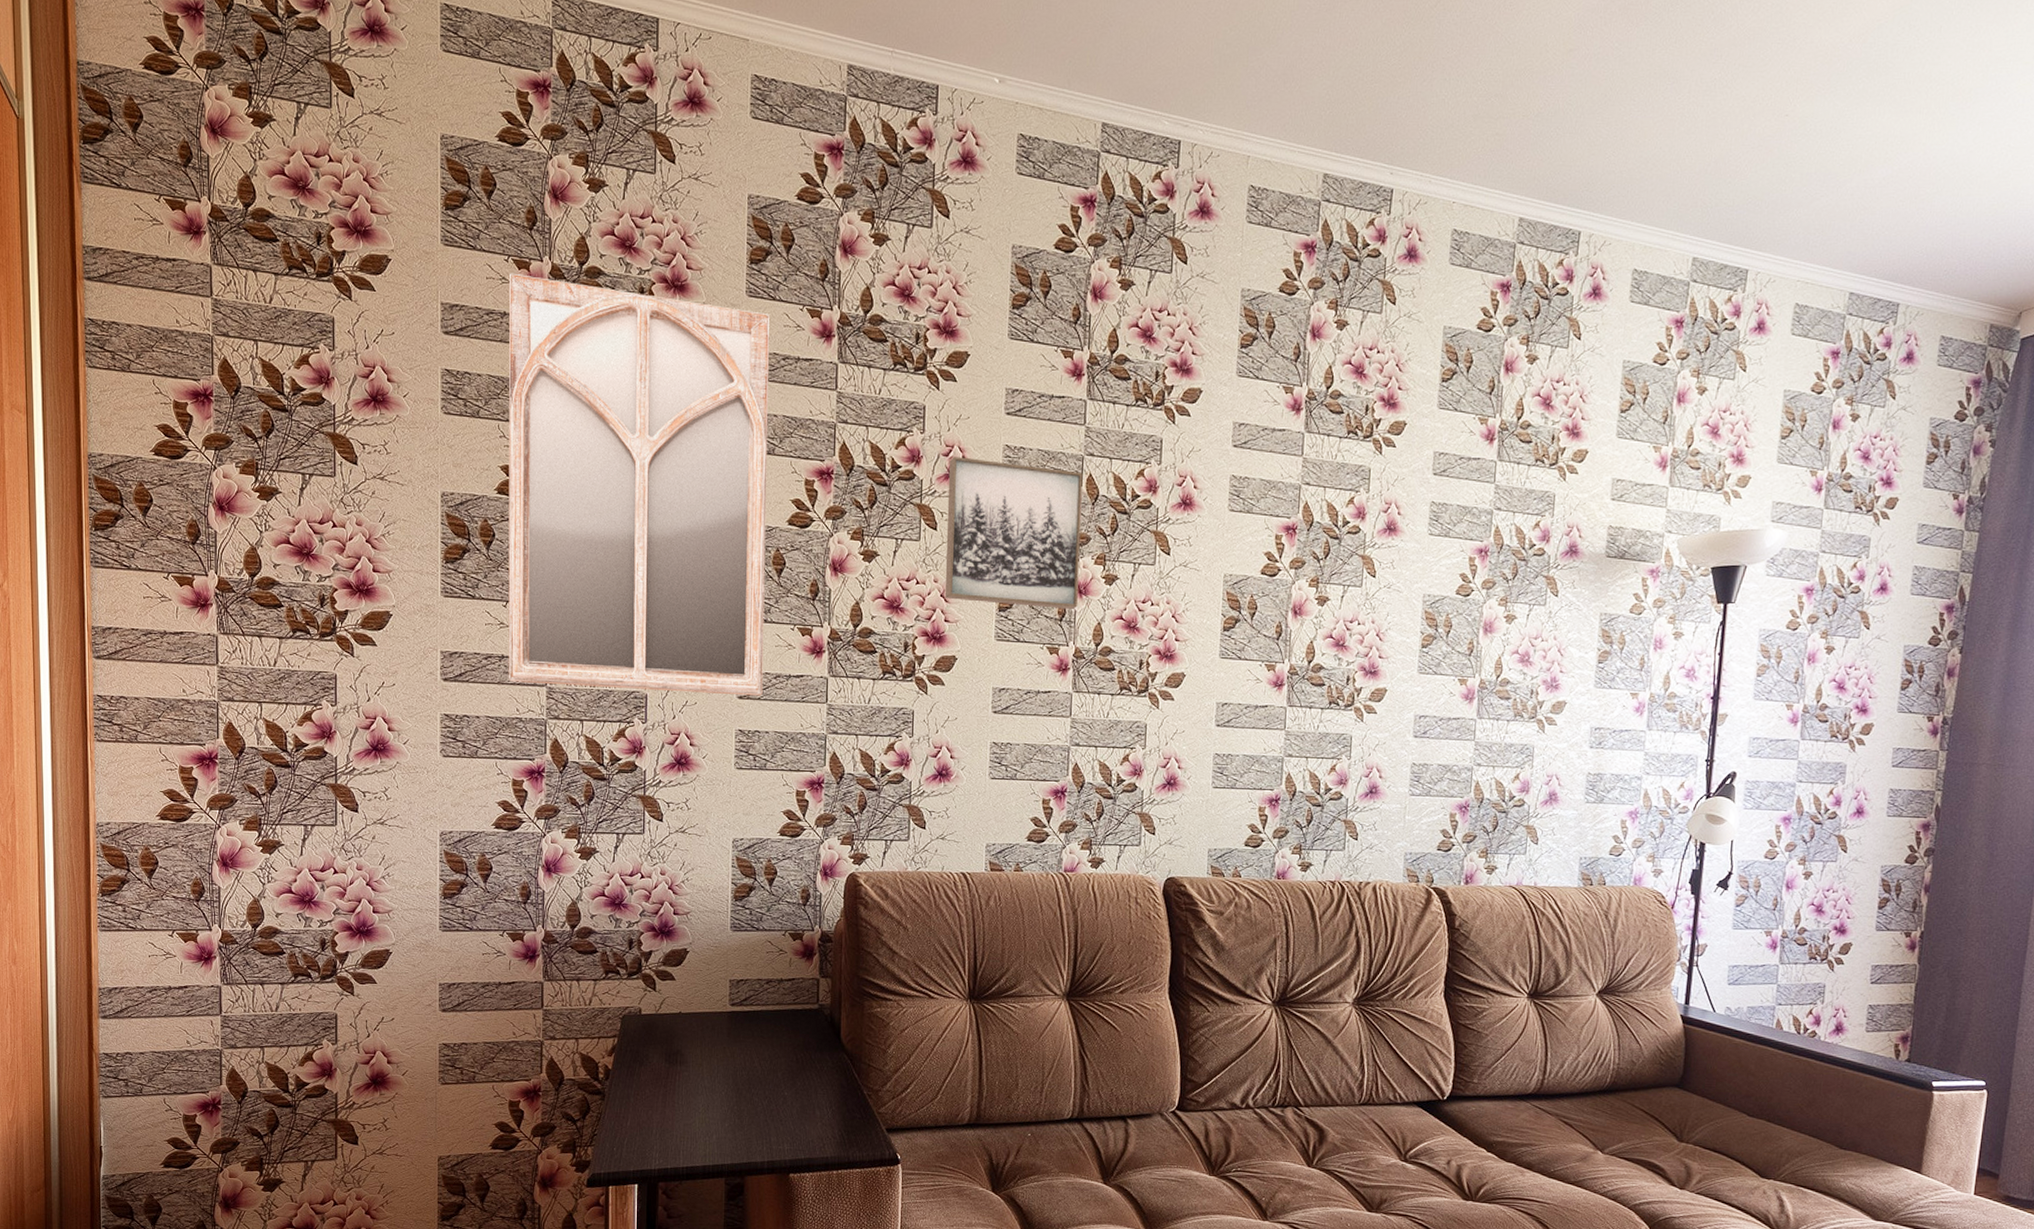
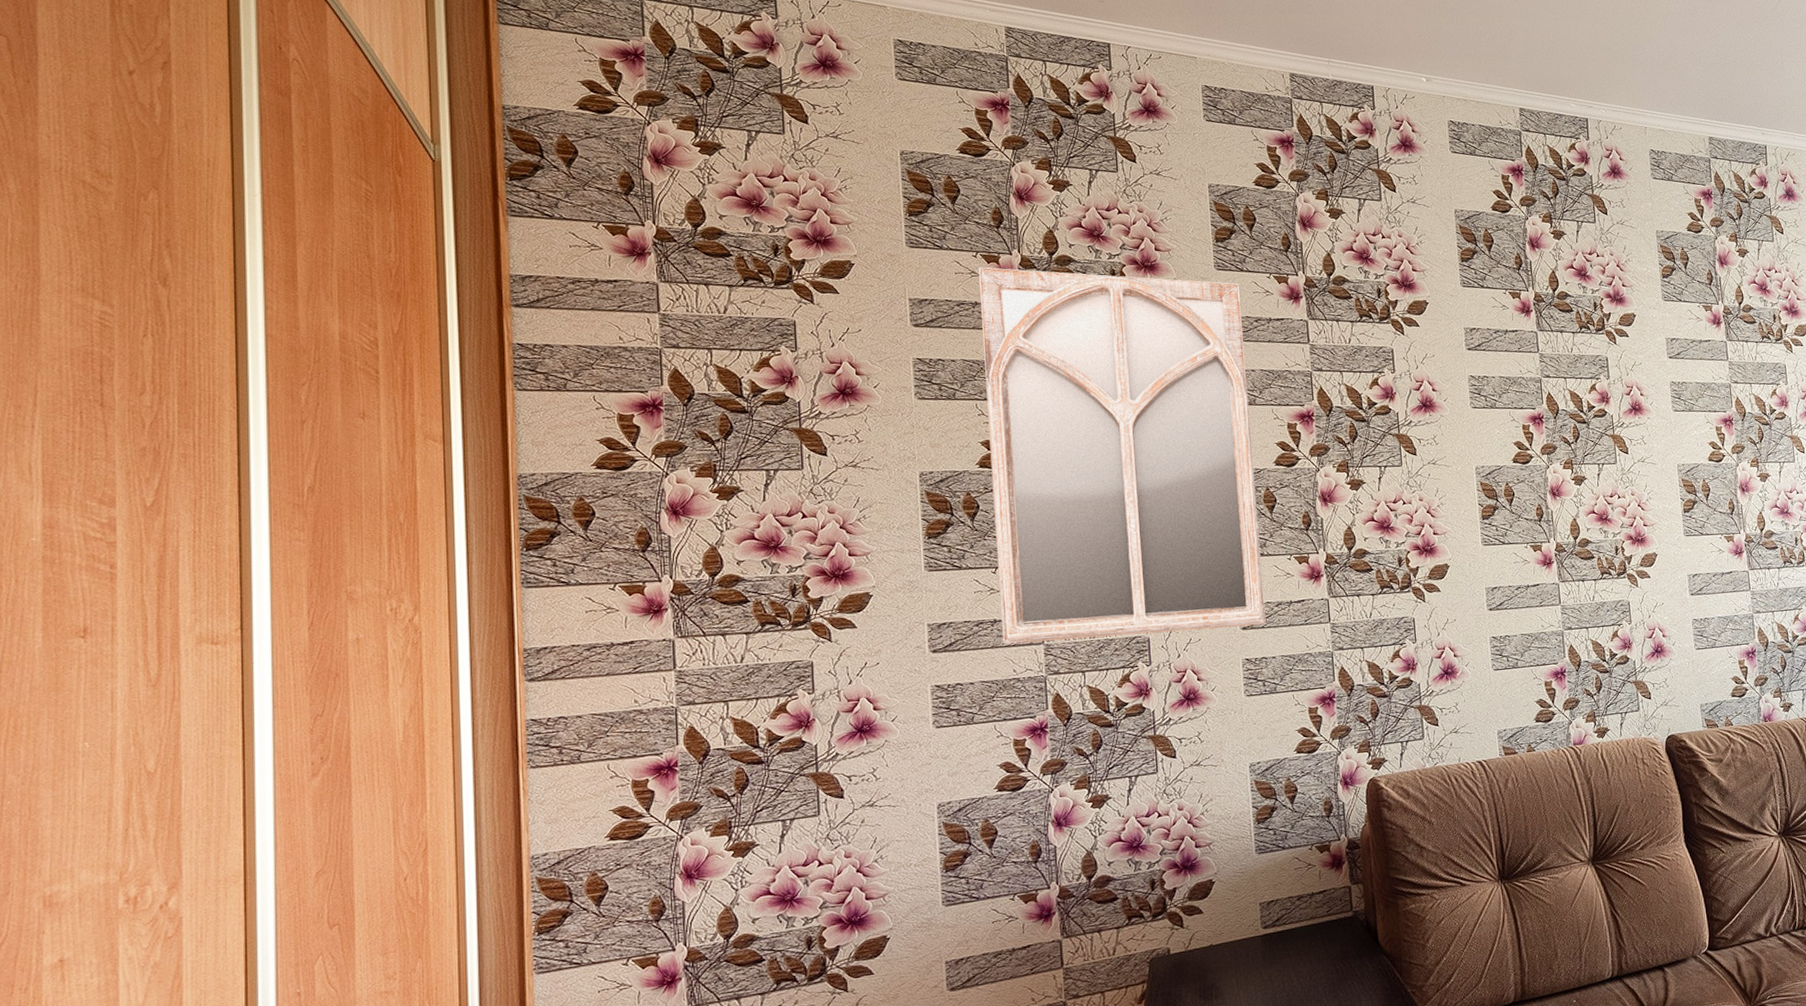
wall art: present [944,457,1083,610] -> none [1420,389,1553,515]

